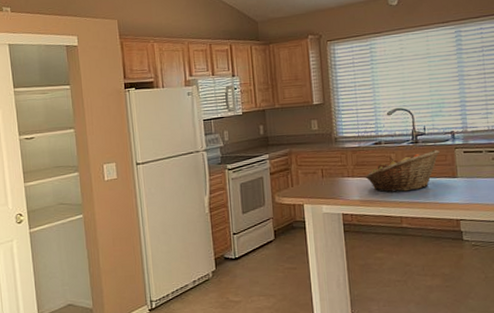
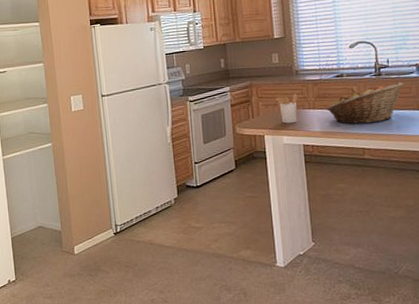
utensil holder: none [315,161,337,192] -> present [276,94,298,124]

